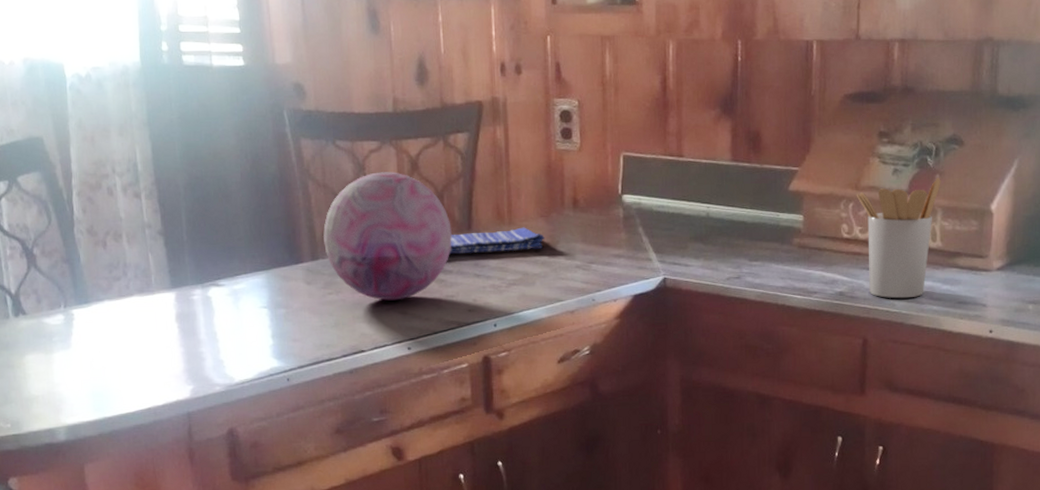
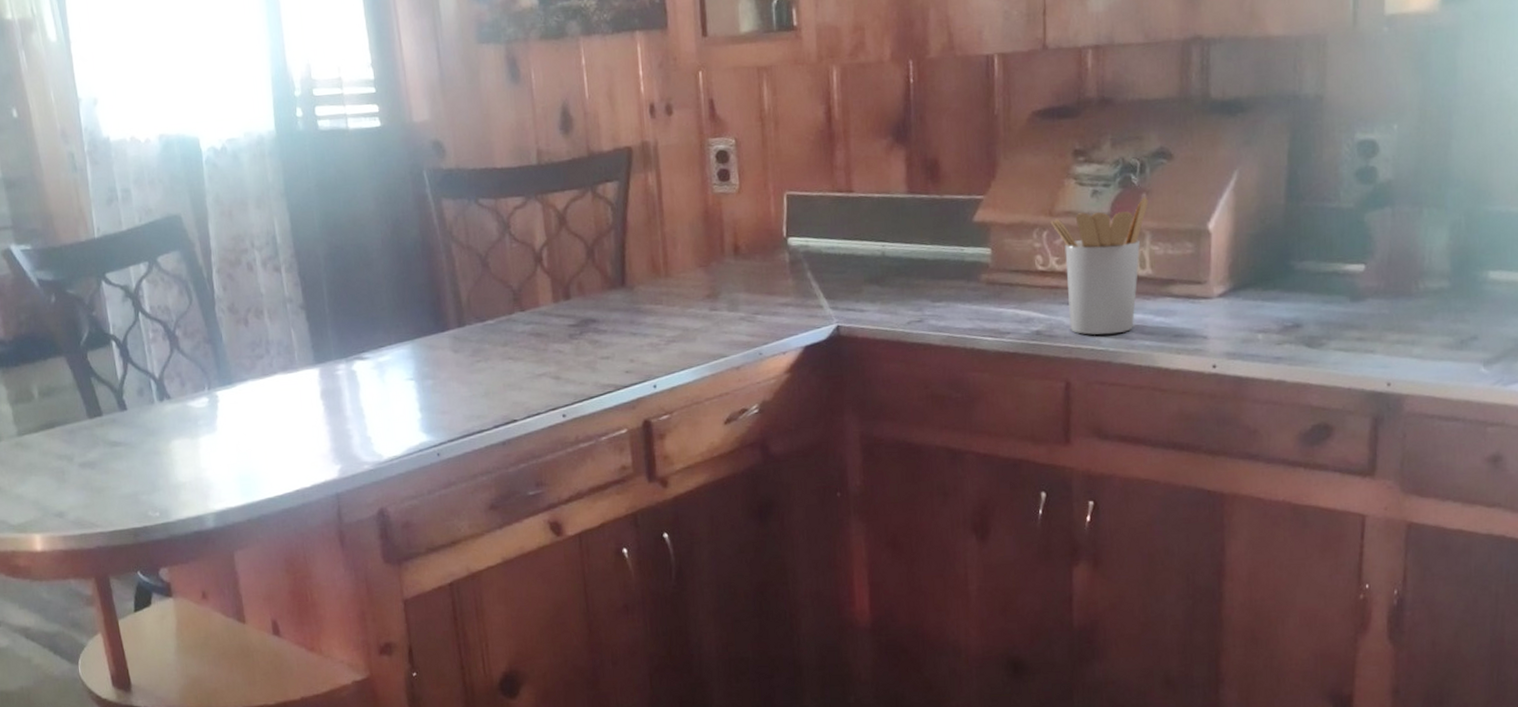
decorative orb: present [323,172,452,301] -> none [469,228,605,366]
dish towel: present [449,227,545,255] -> none [602,279,705,313]

